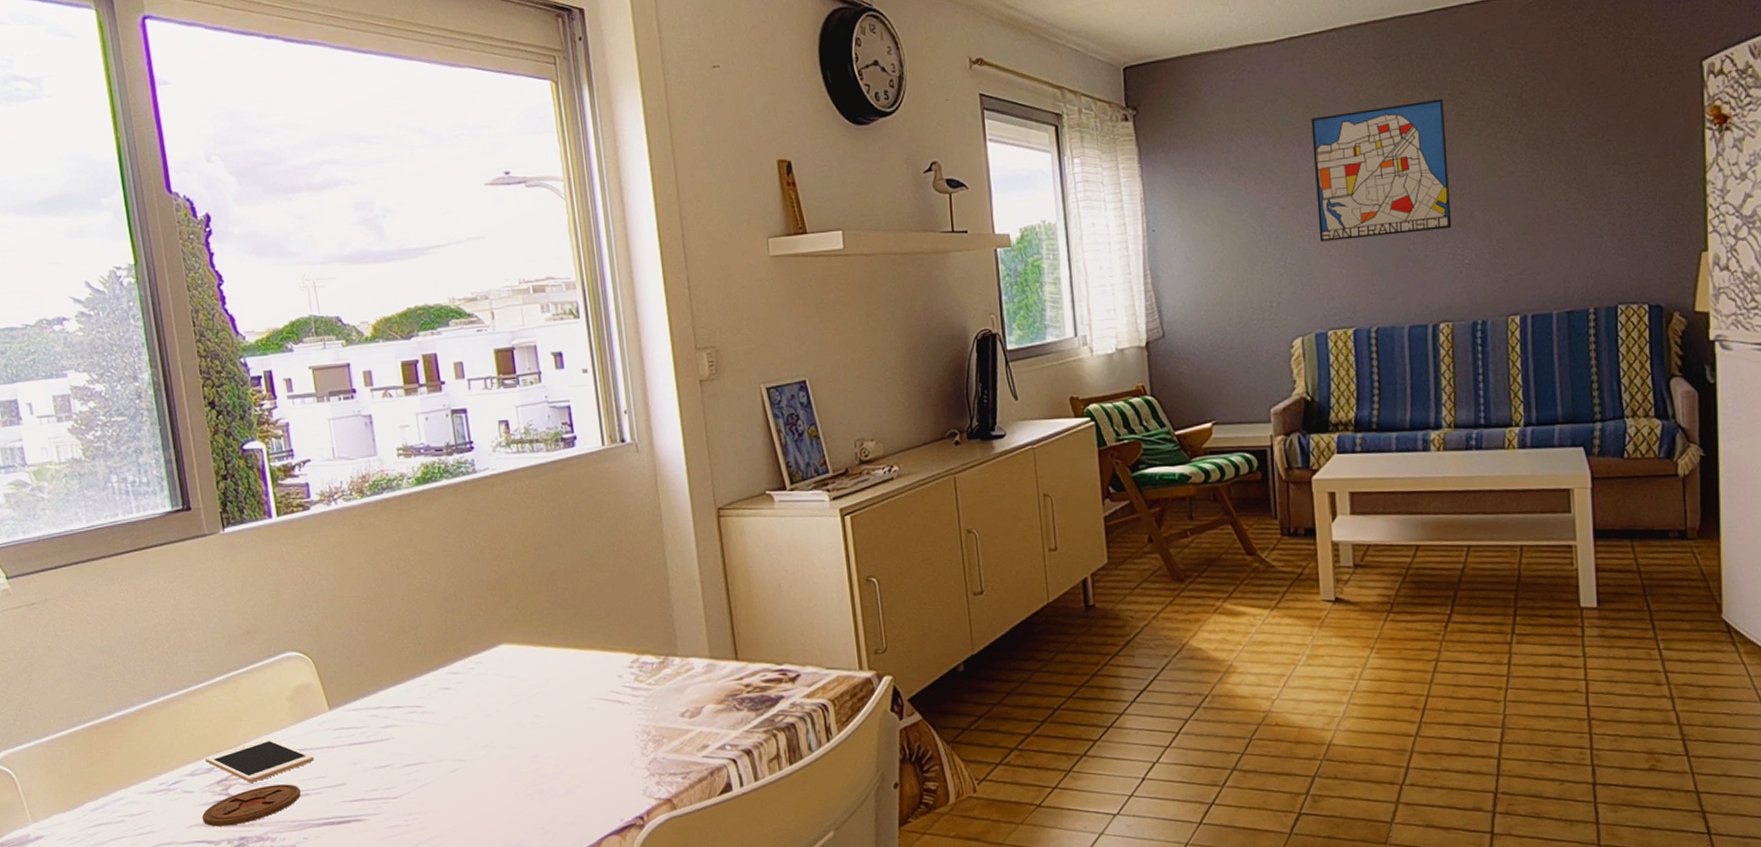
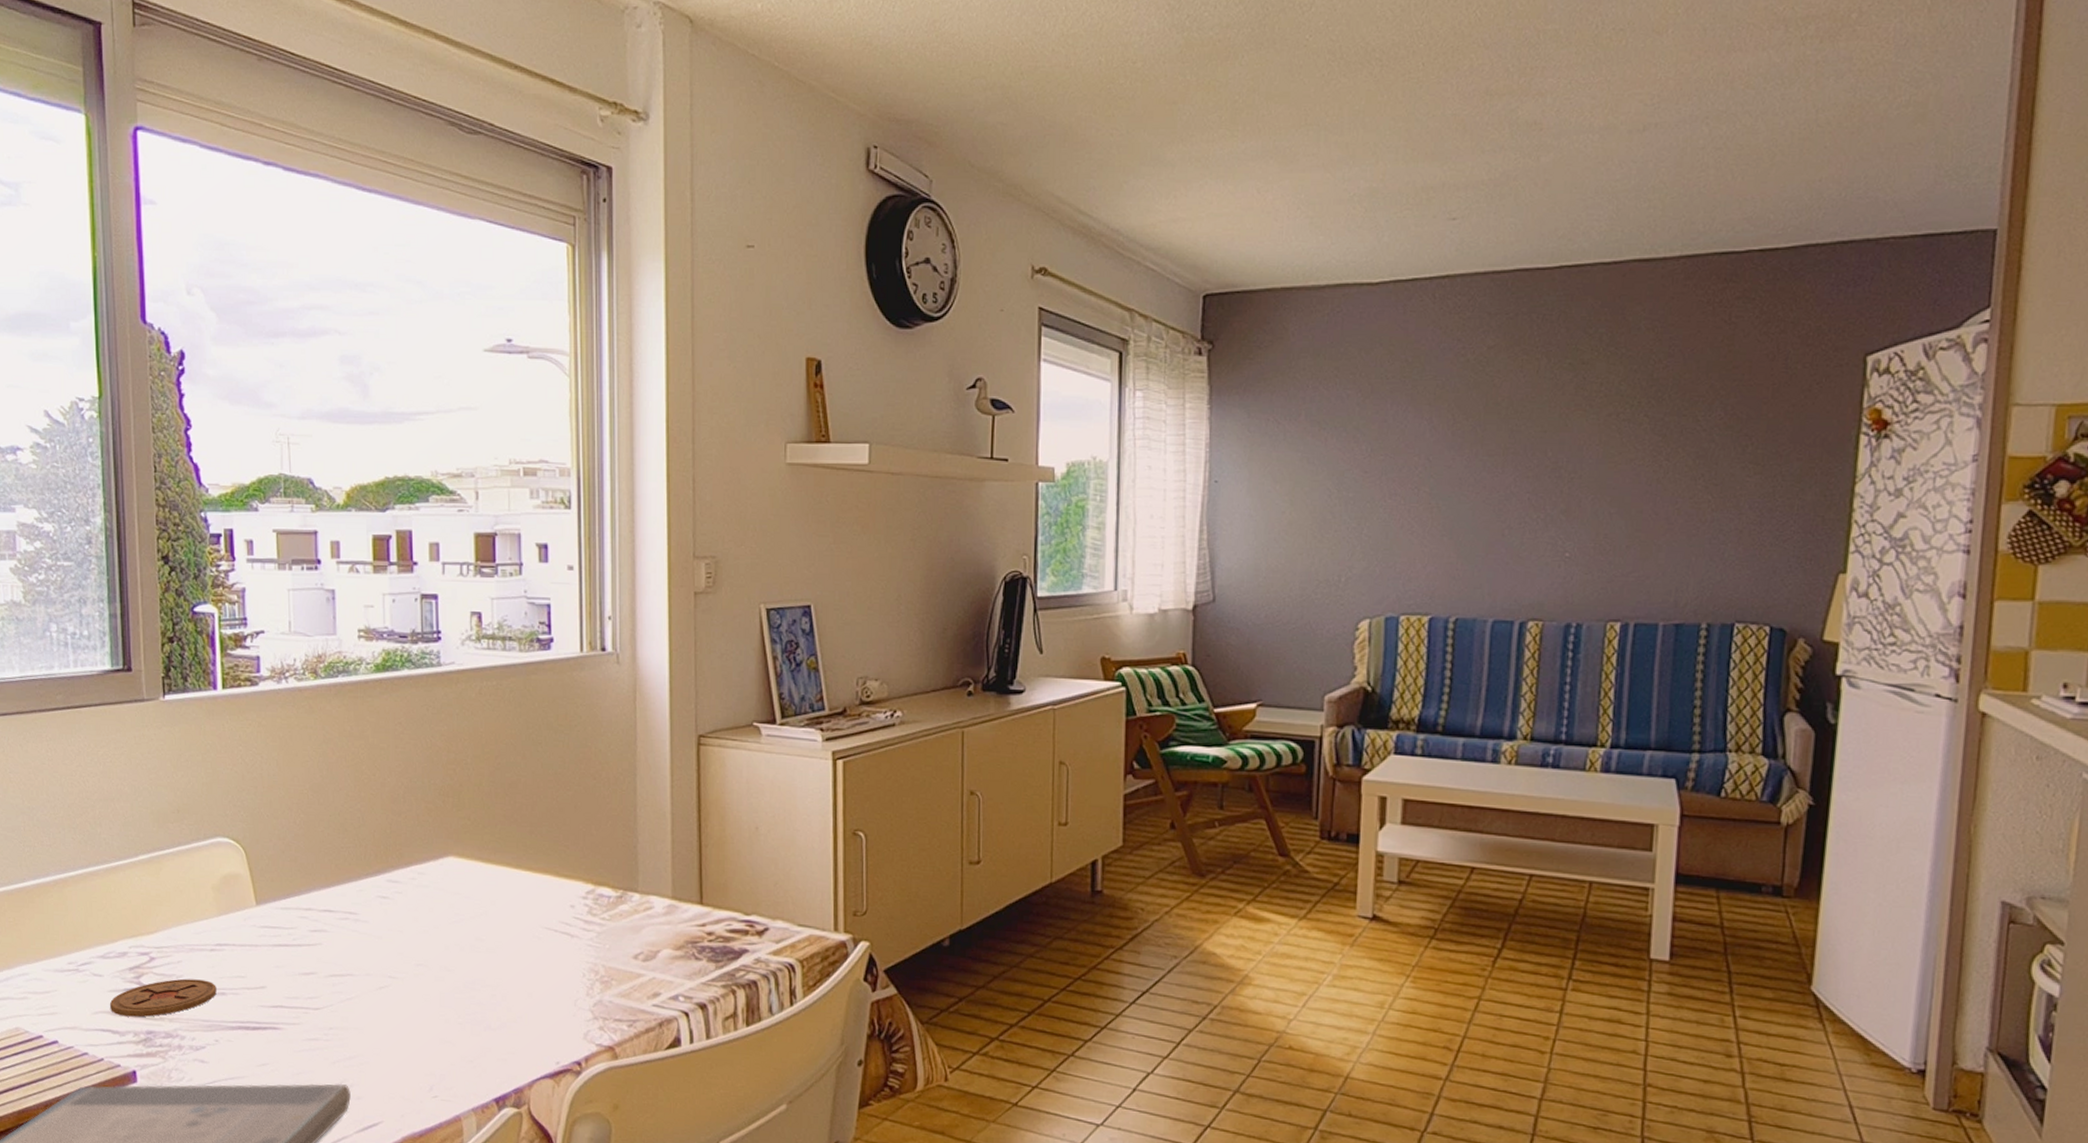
cell phone: present [205,738,315,783] -> none [119,927,235,974]
wall art: present [1311,98,1452,242] -> none [1402,367,1562,516]

